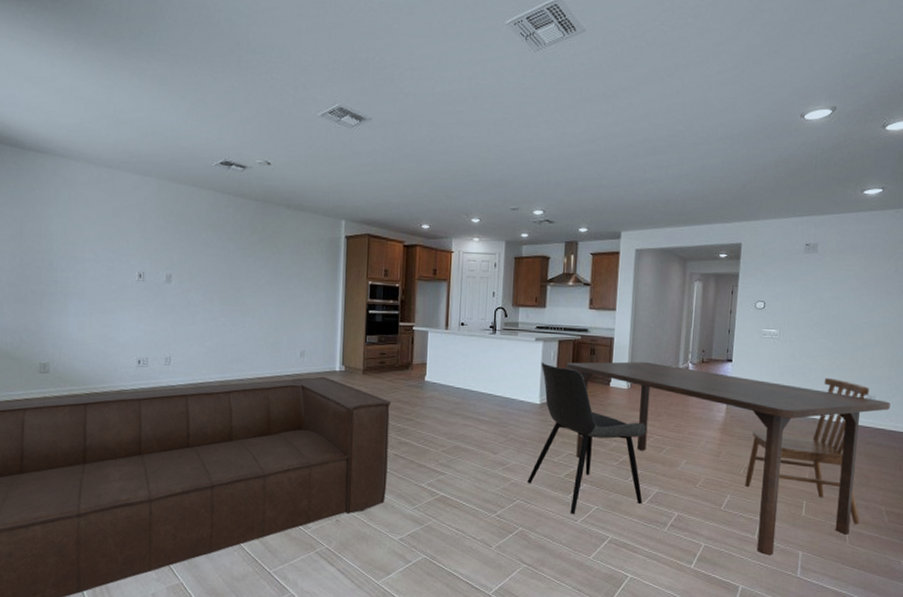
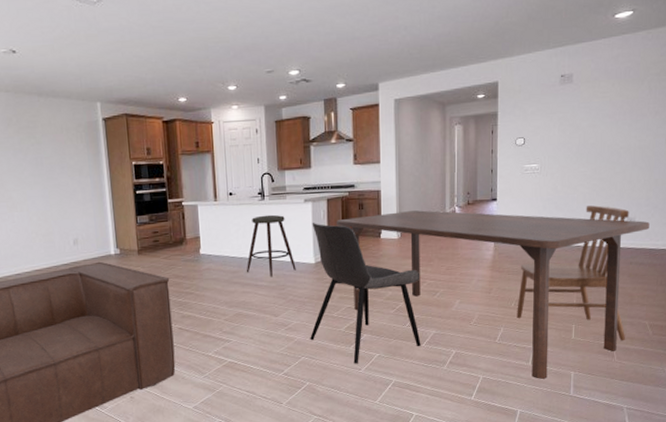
bar stool: none [470,349,520,413] -> present [247,214,296,277]

